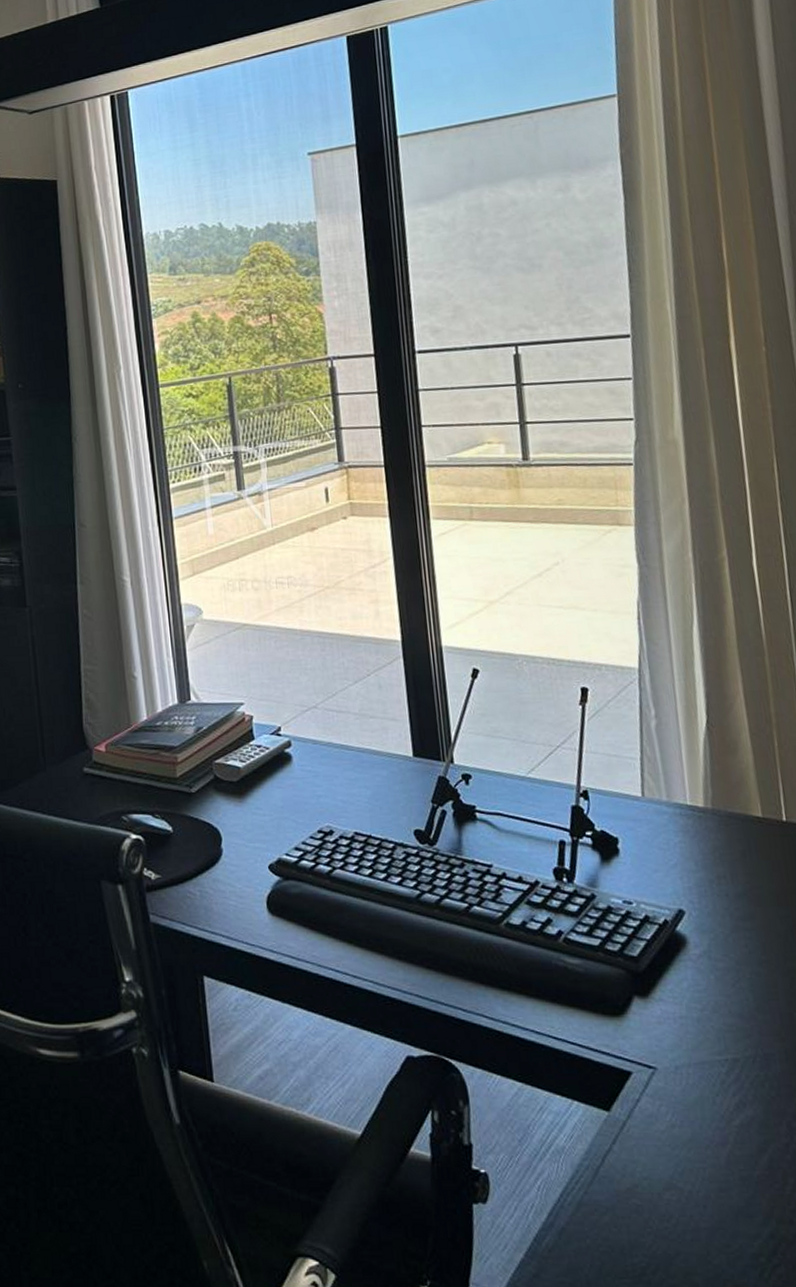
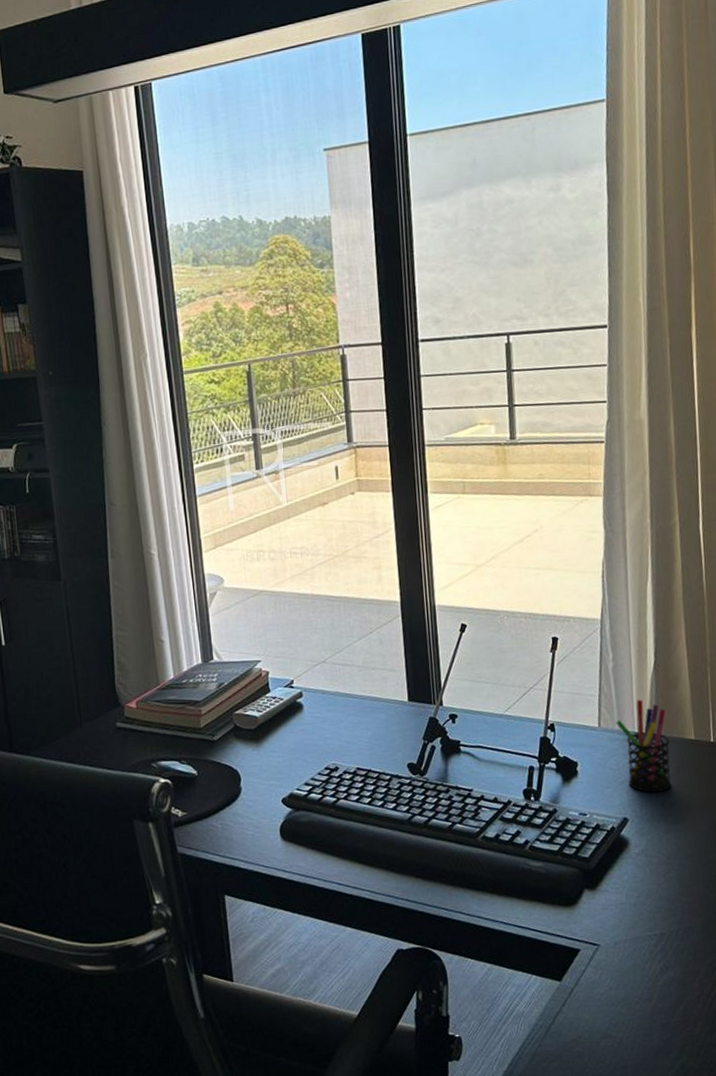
pen holder: none [663,765,736,880] -> present [616,699,671,792]

